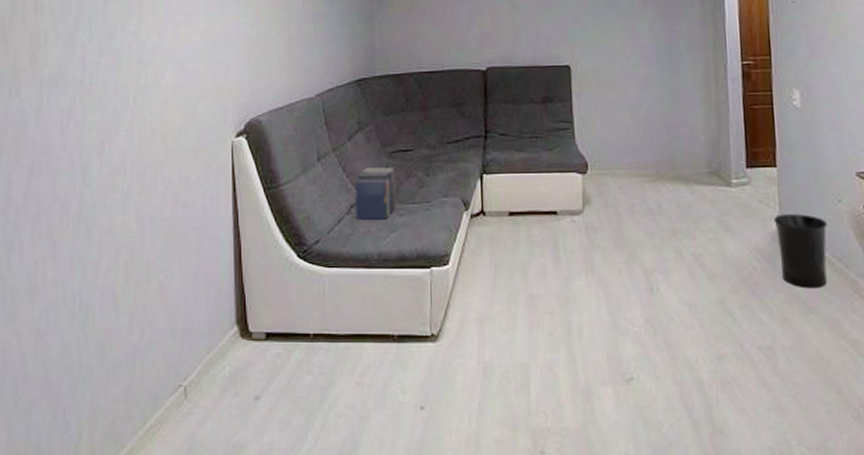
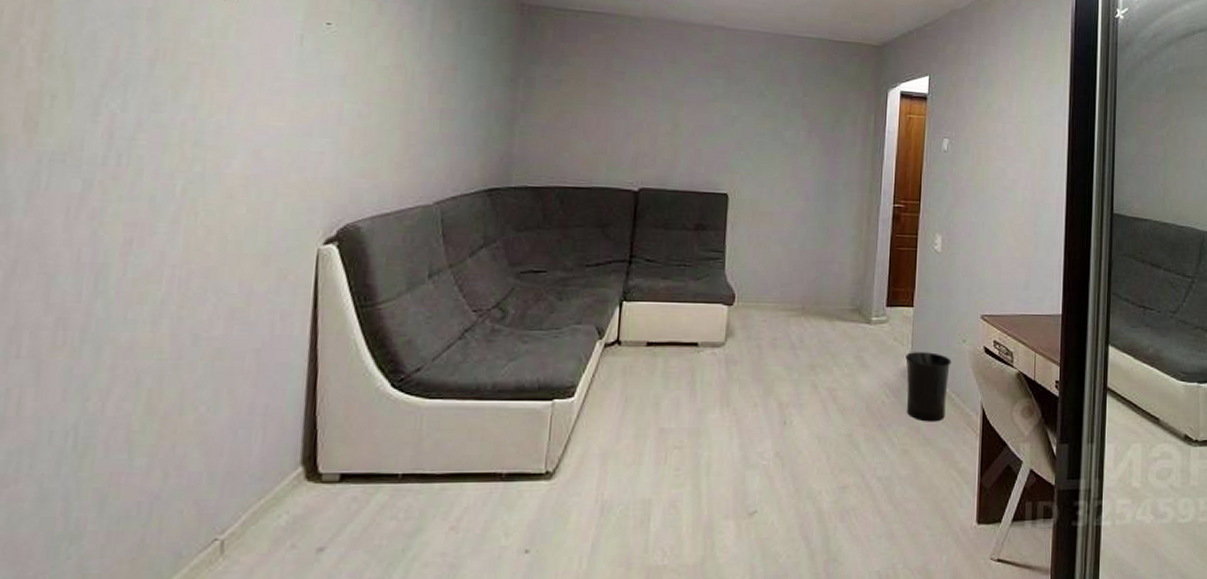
books: present [354,167,396,220] -> none [469,288,522,346]

